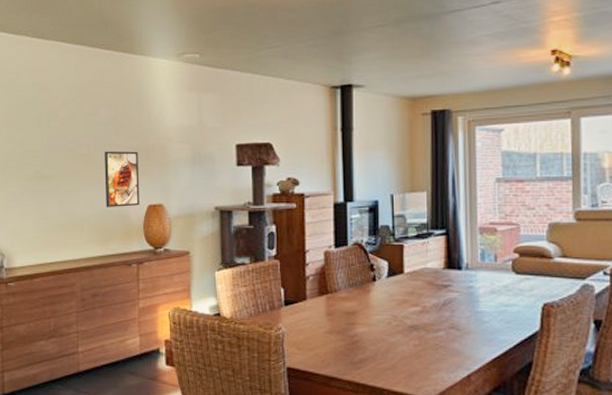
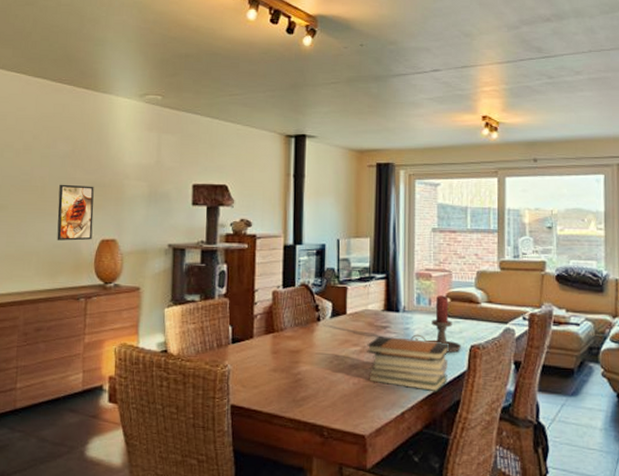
book stack: none [427,295,520,354] -> present [367,335,450,392]
candle holder: none [475,251,533,312] -> present [411,295,462,353]

